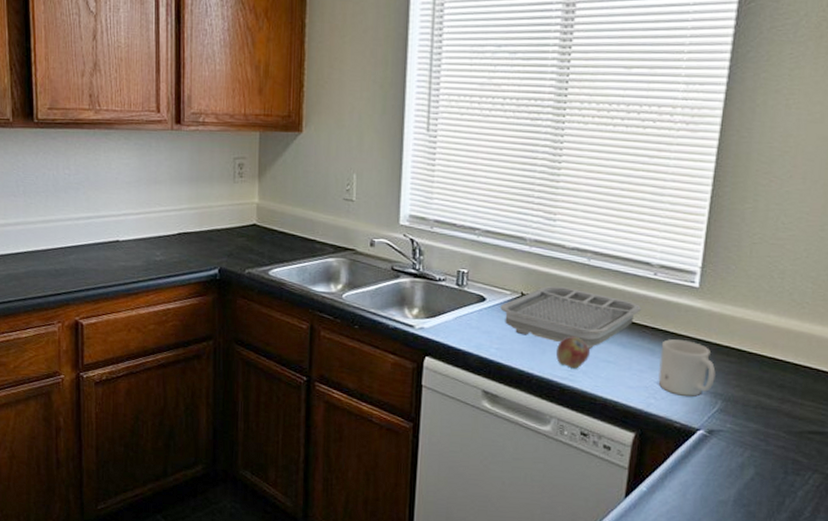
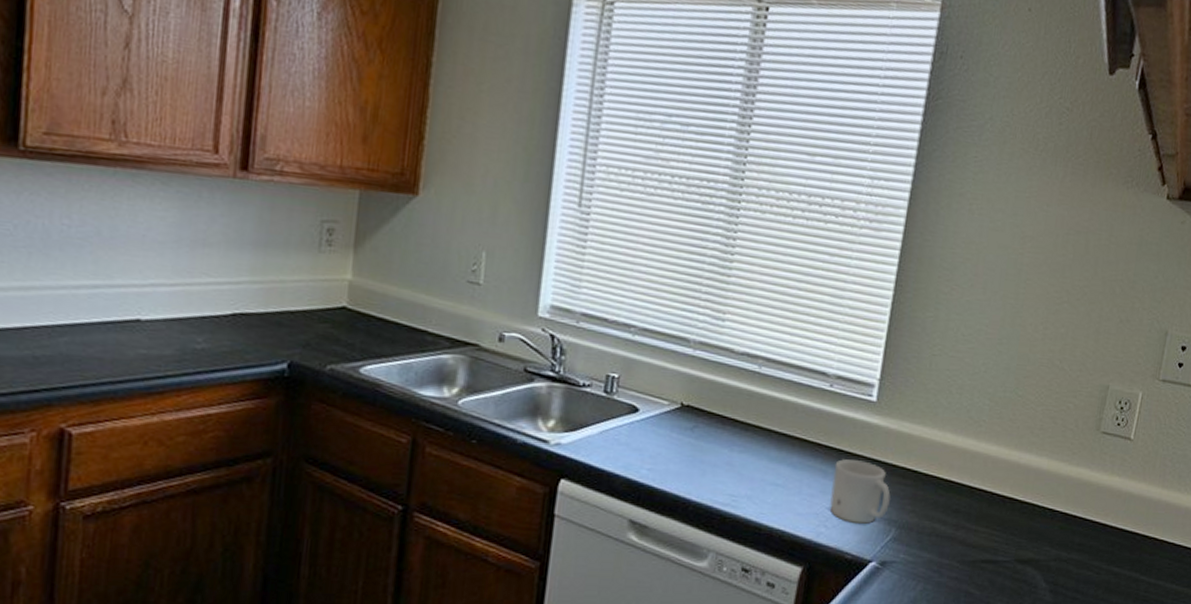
dish rack: present [500,285,642,350] -> none [655,395,816,471]
fruit: present [555,336,591,369] -> none [717,454,757,493]

